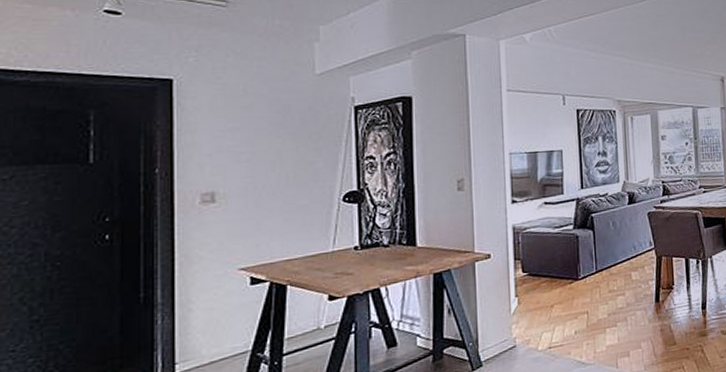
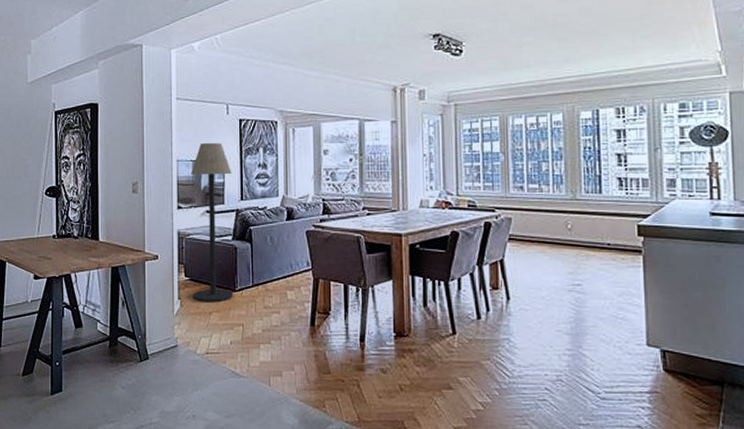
floor lamp: none [526,134,576,296] -> present [191,143,233,303]

